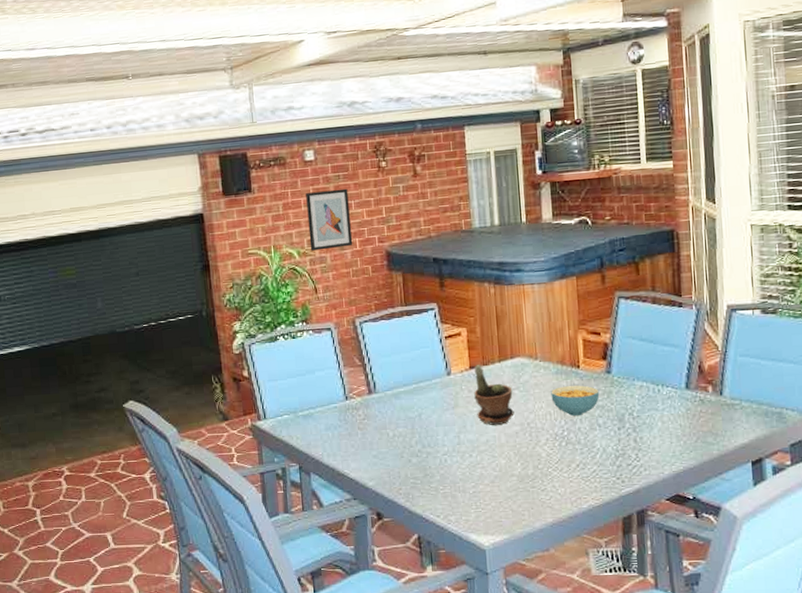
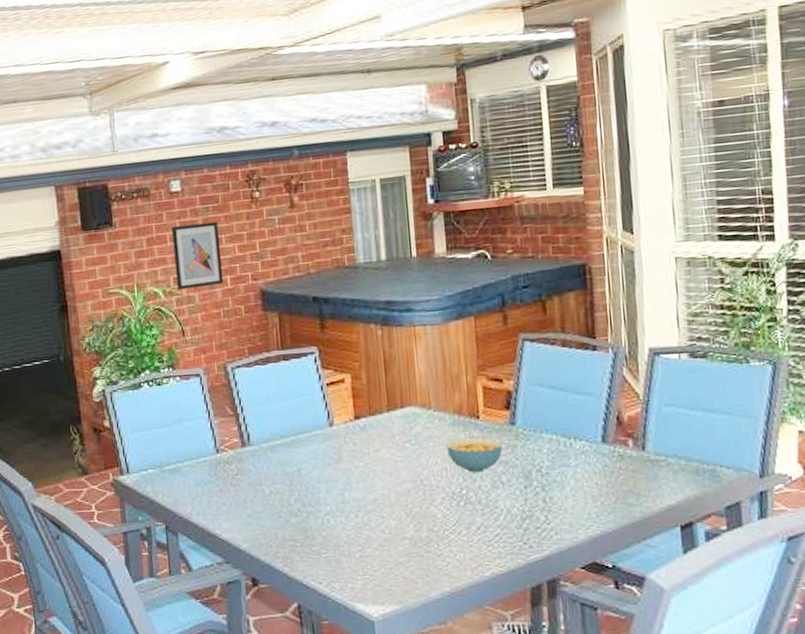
potted plant: present [474,365,514,425] -> none [360,415,406,482]

